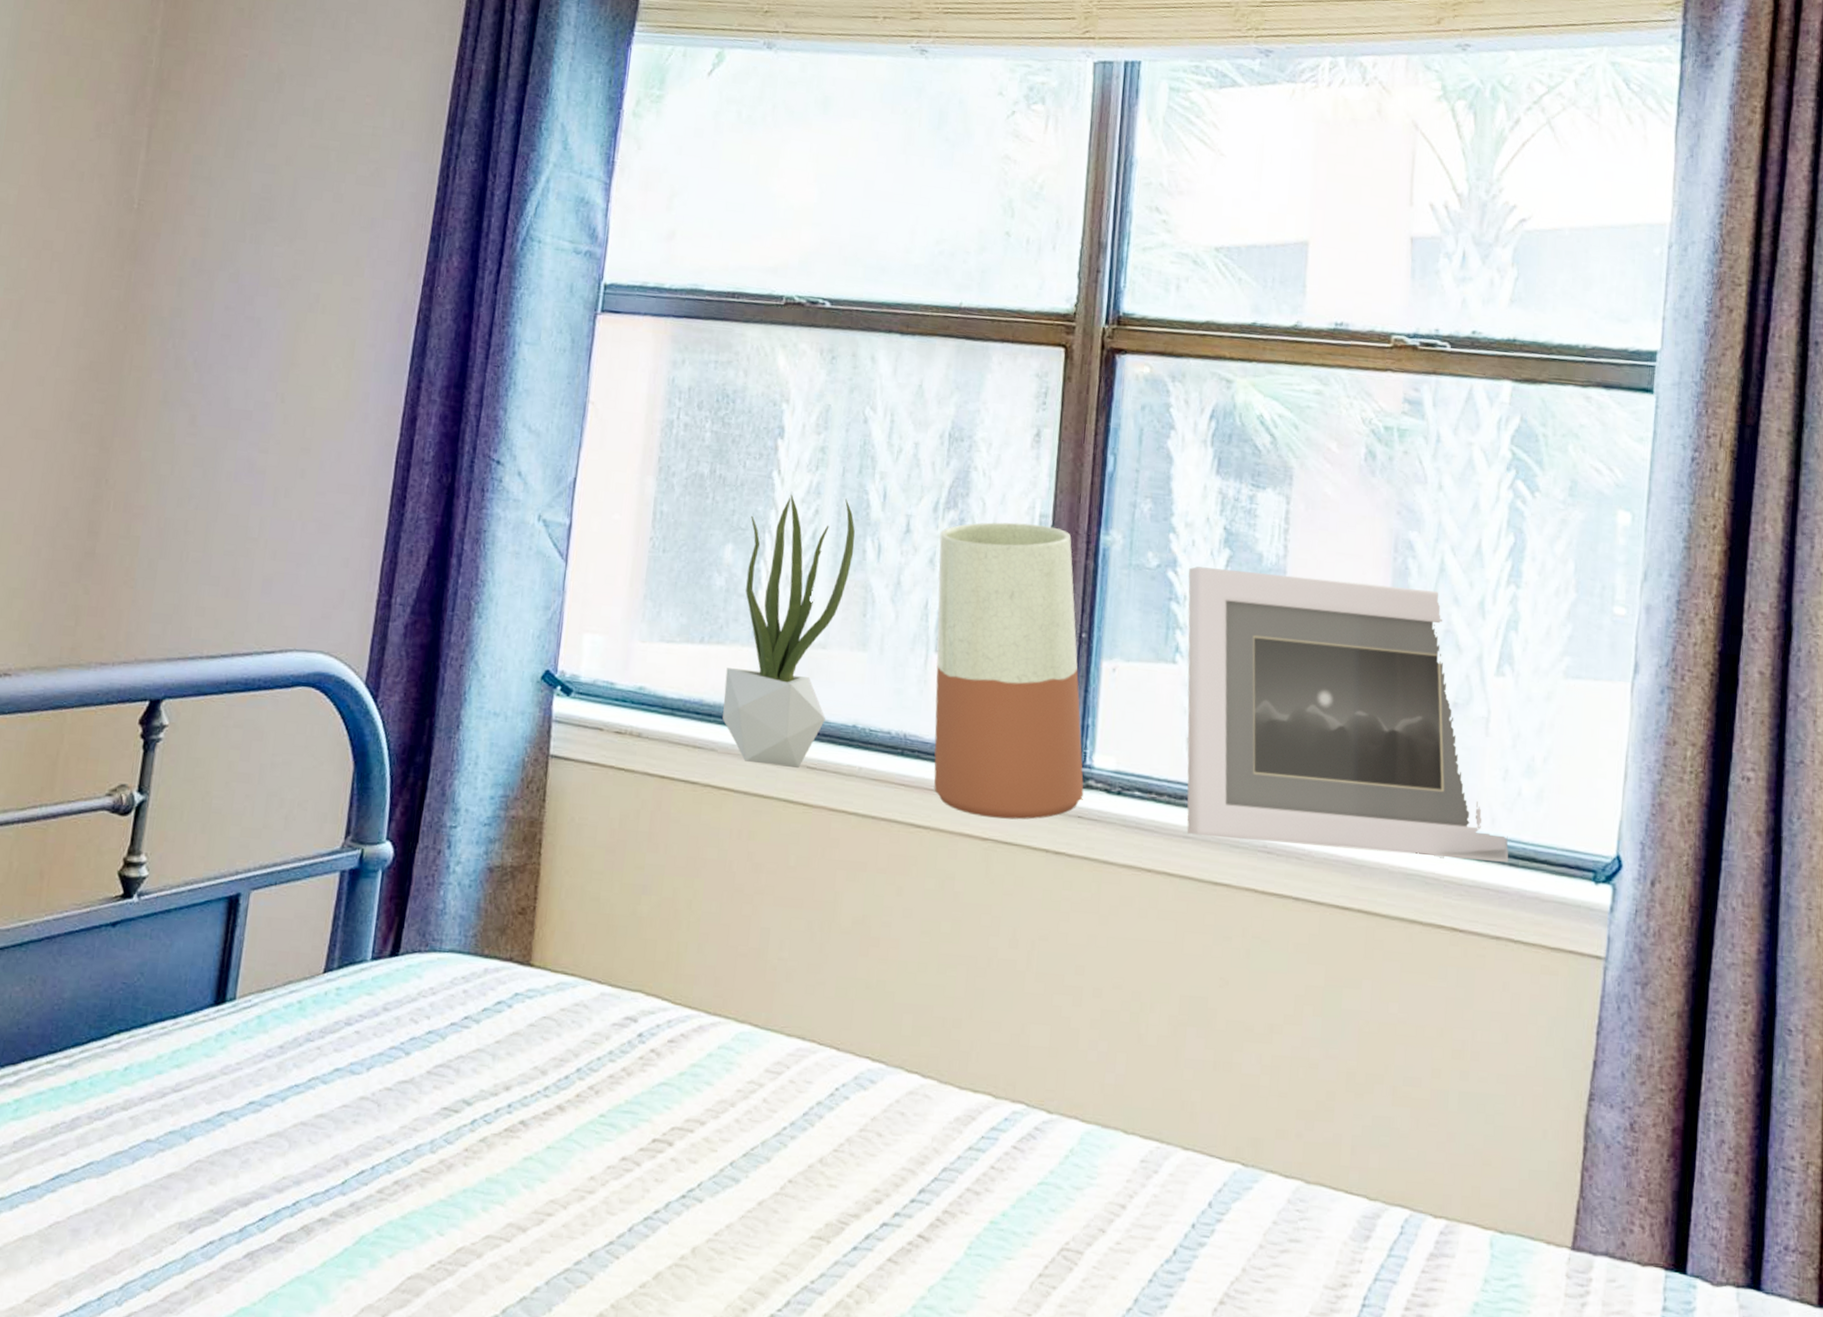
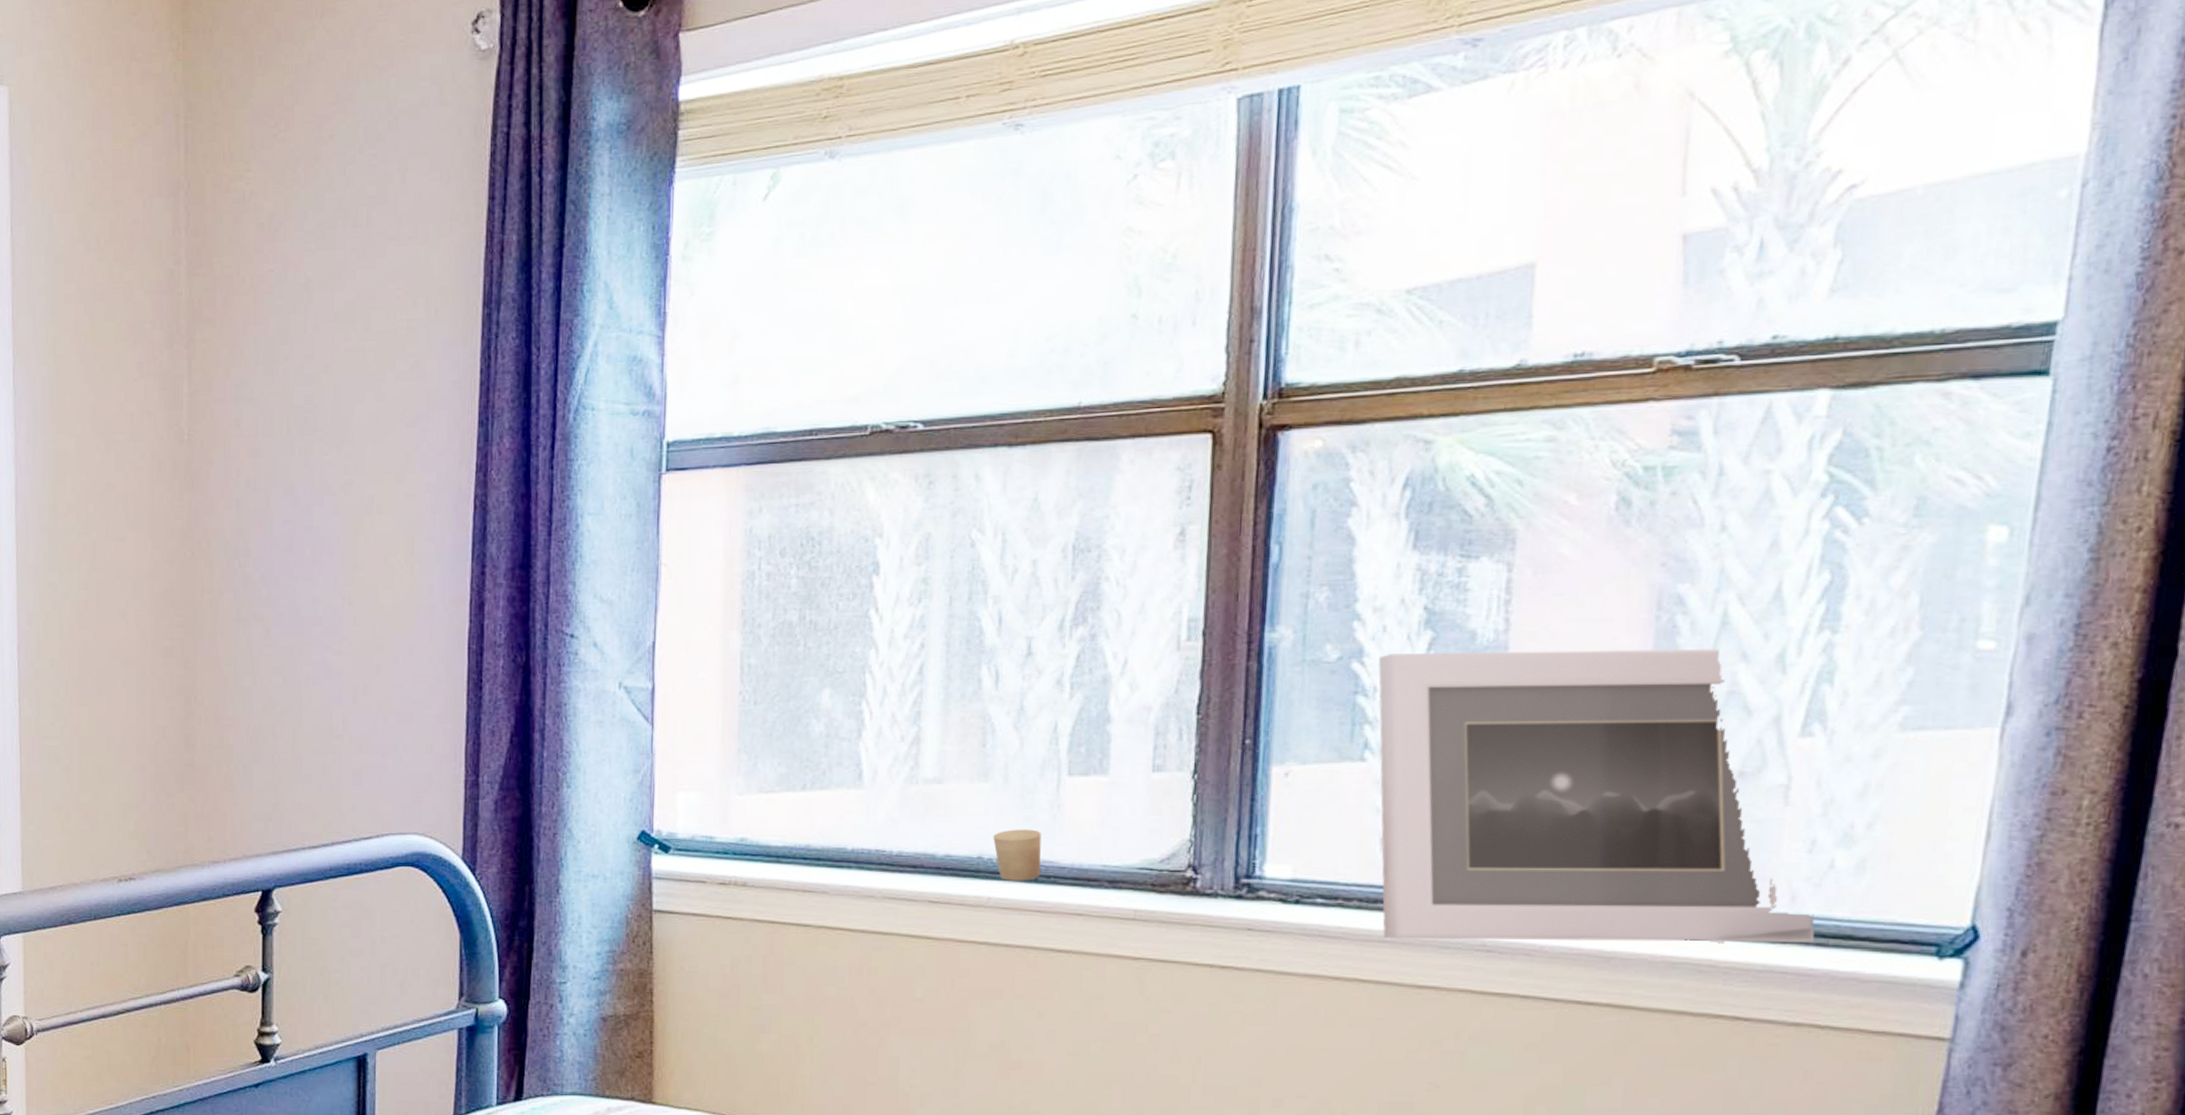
potted plant: present [722,494,855,769] -> none [832,628,968,904]
candle: none [867,700,909,753] -> present [993,829,1042,881]
vase: present [933,522,1084,820] -> none [1067,630,1254,938]

